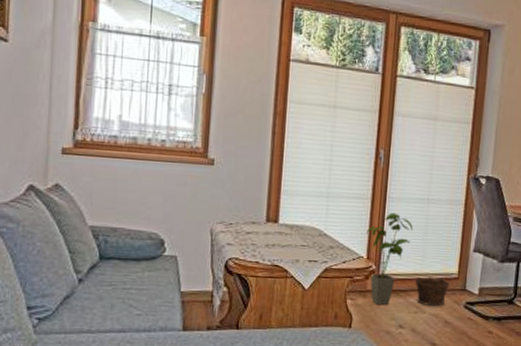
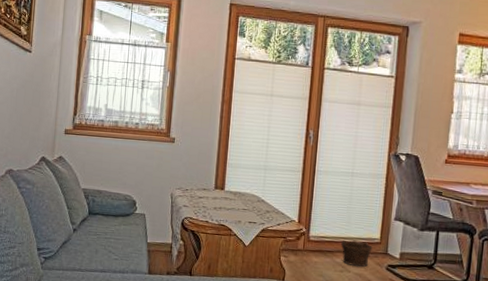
house plant: present [367,212,413,305] -> none [298,184,339,263]

